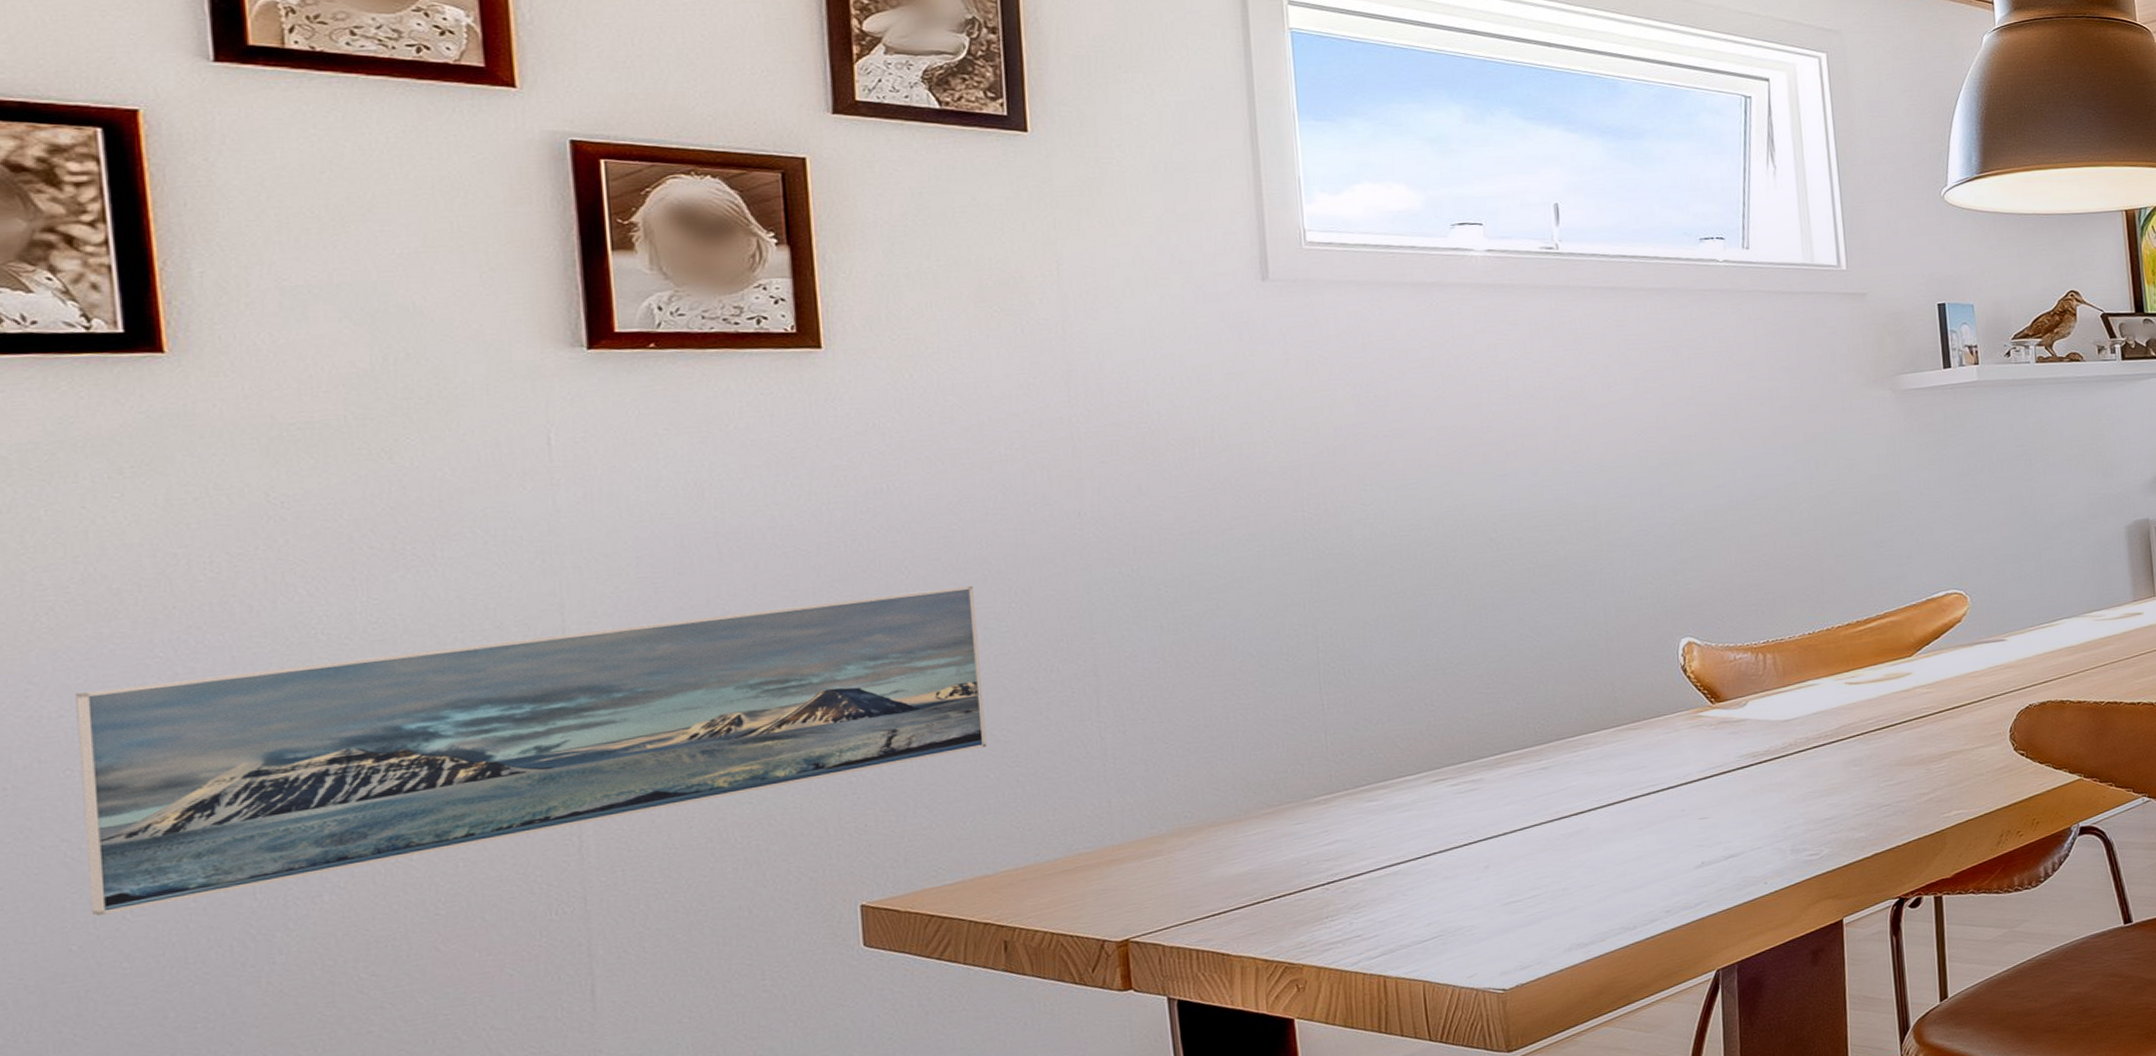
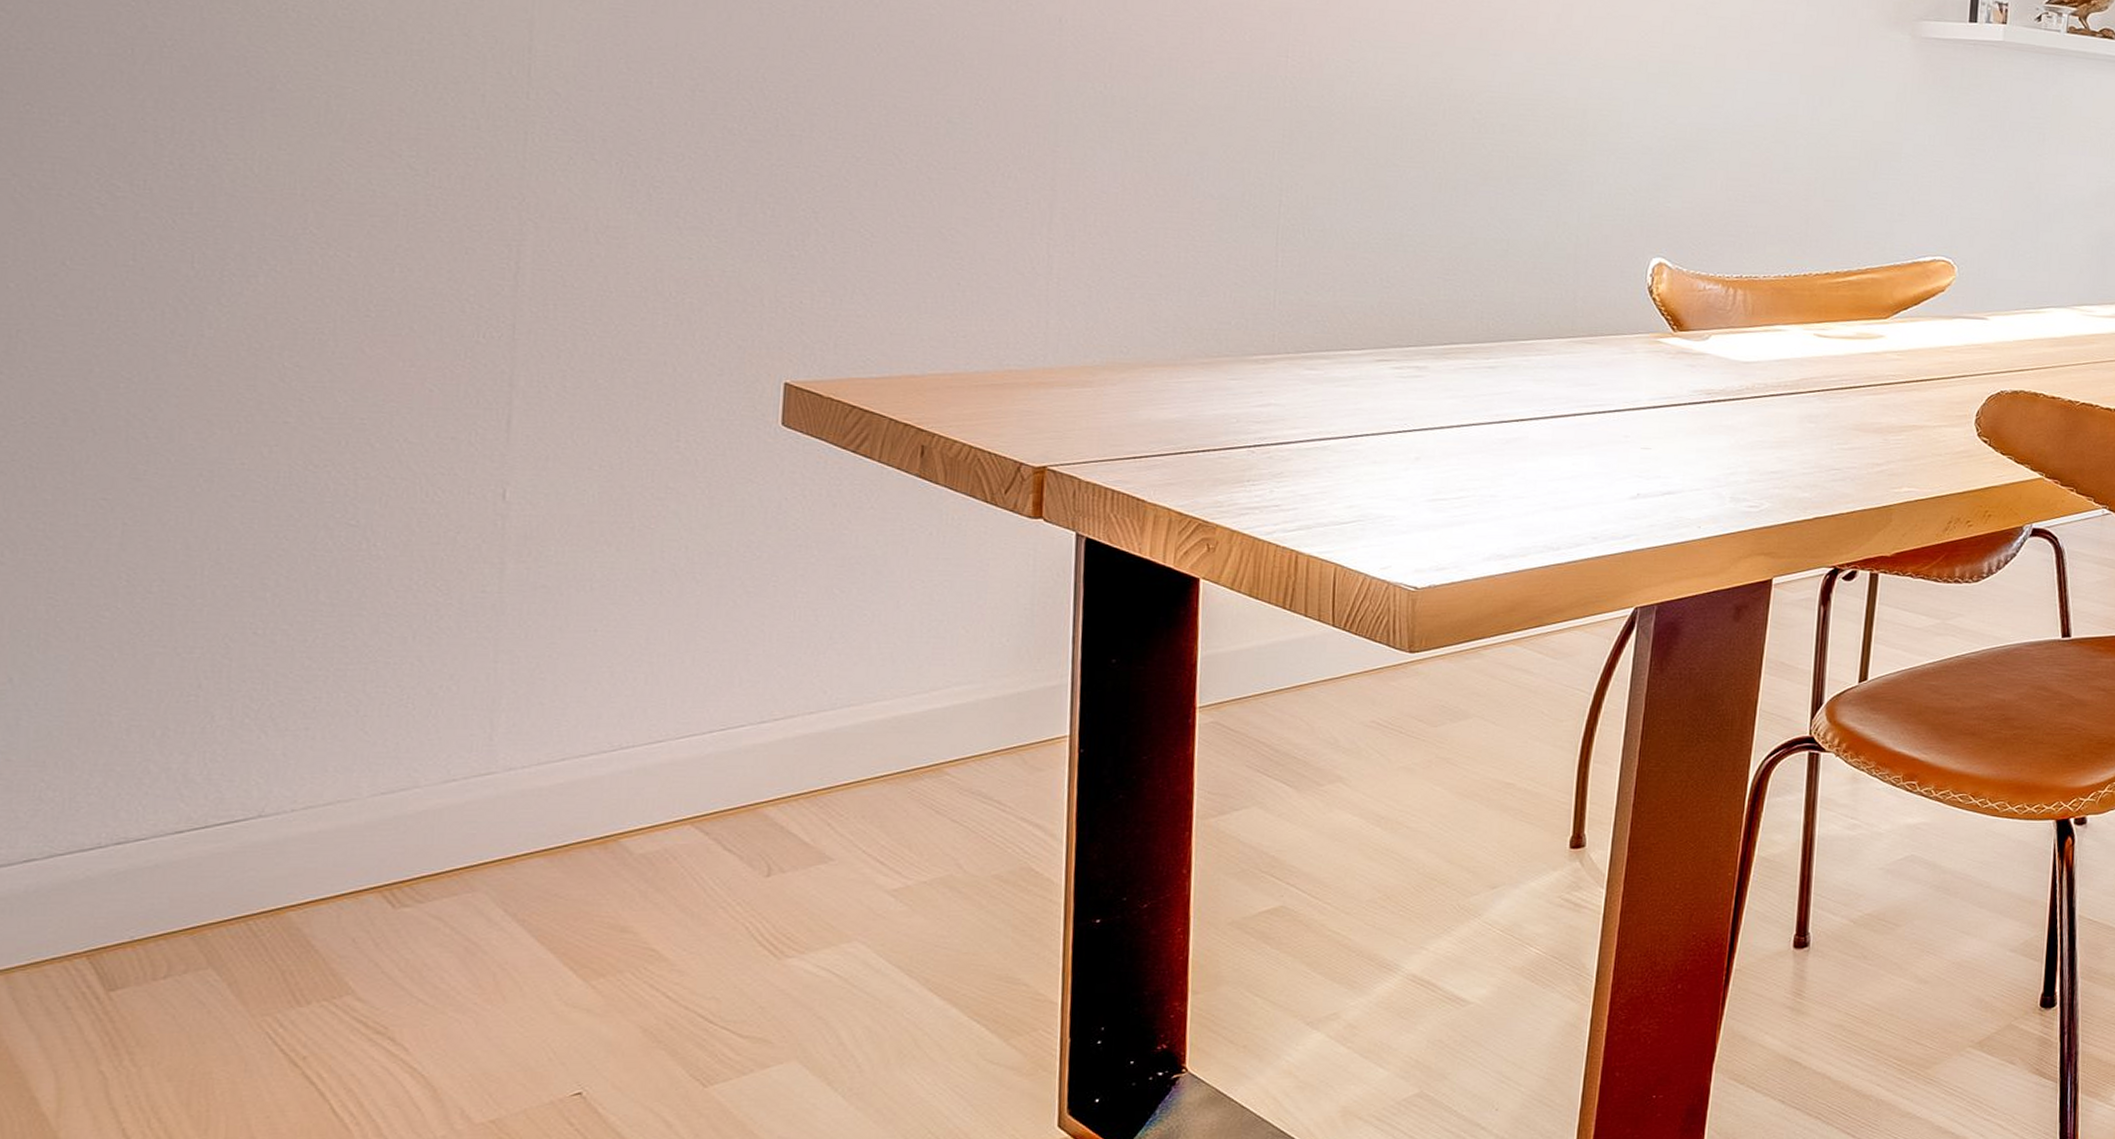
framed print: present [76,585,987,916] -> none [32,28,944,258]

